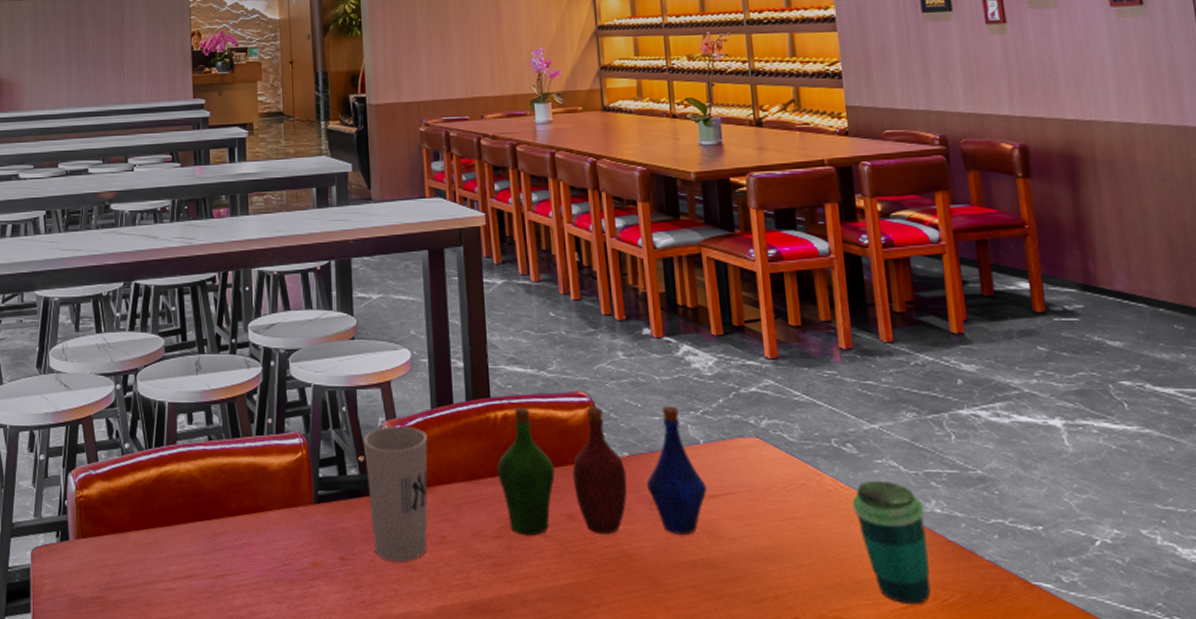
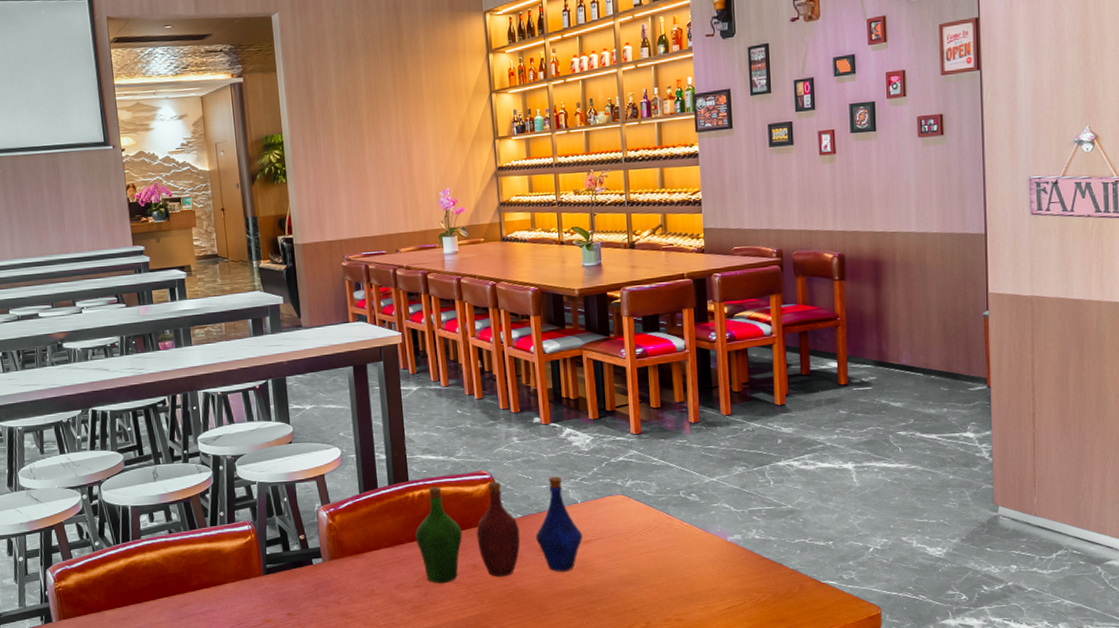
cup: present [363,425,428,562] -> none [302,508,359,613]
cup: present [852,480,932,604] -> none [694,518,749,605]

